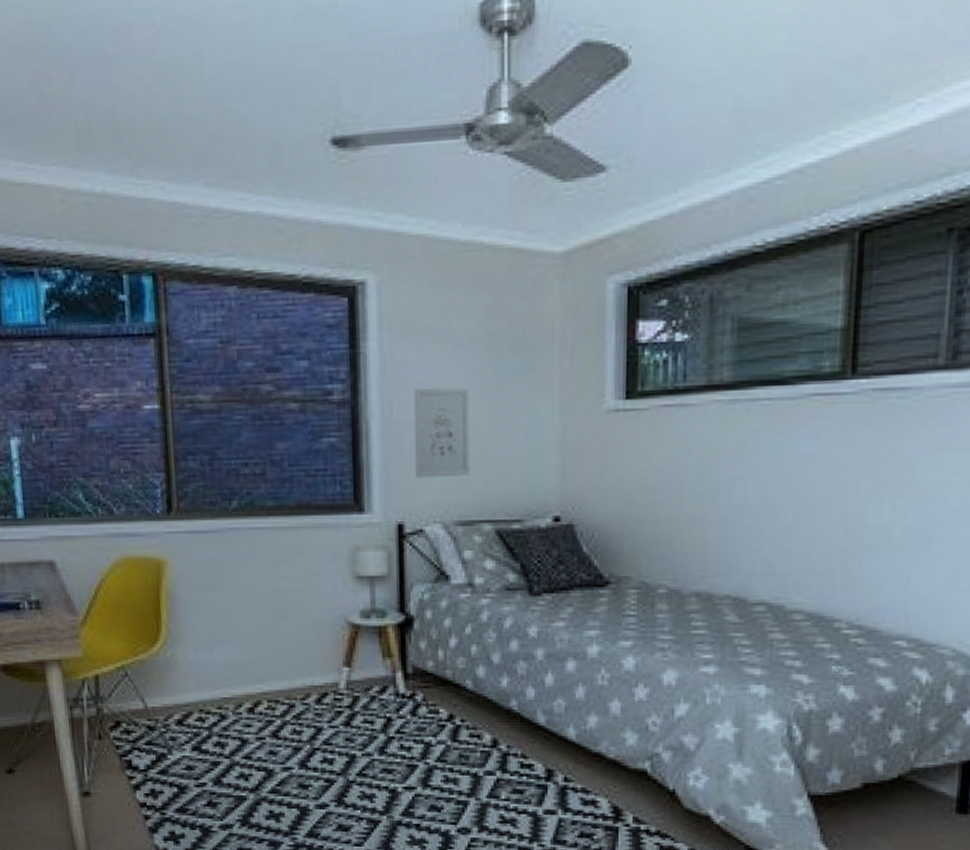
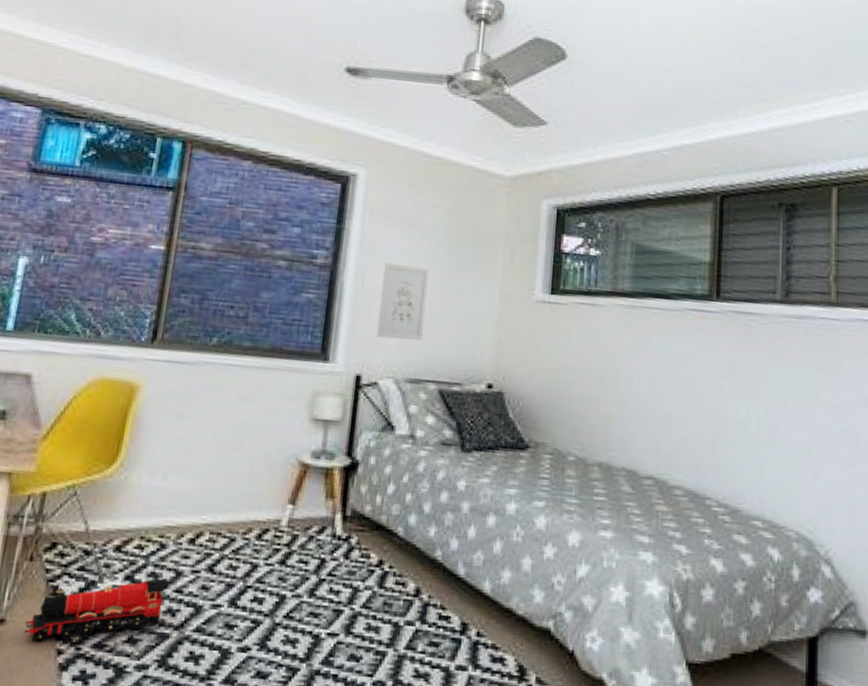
toy train: none [109,745,237,810] -> present [25,577,169,643]

